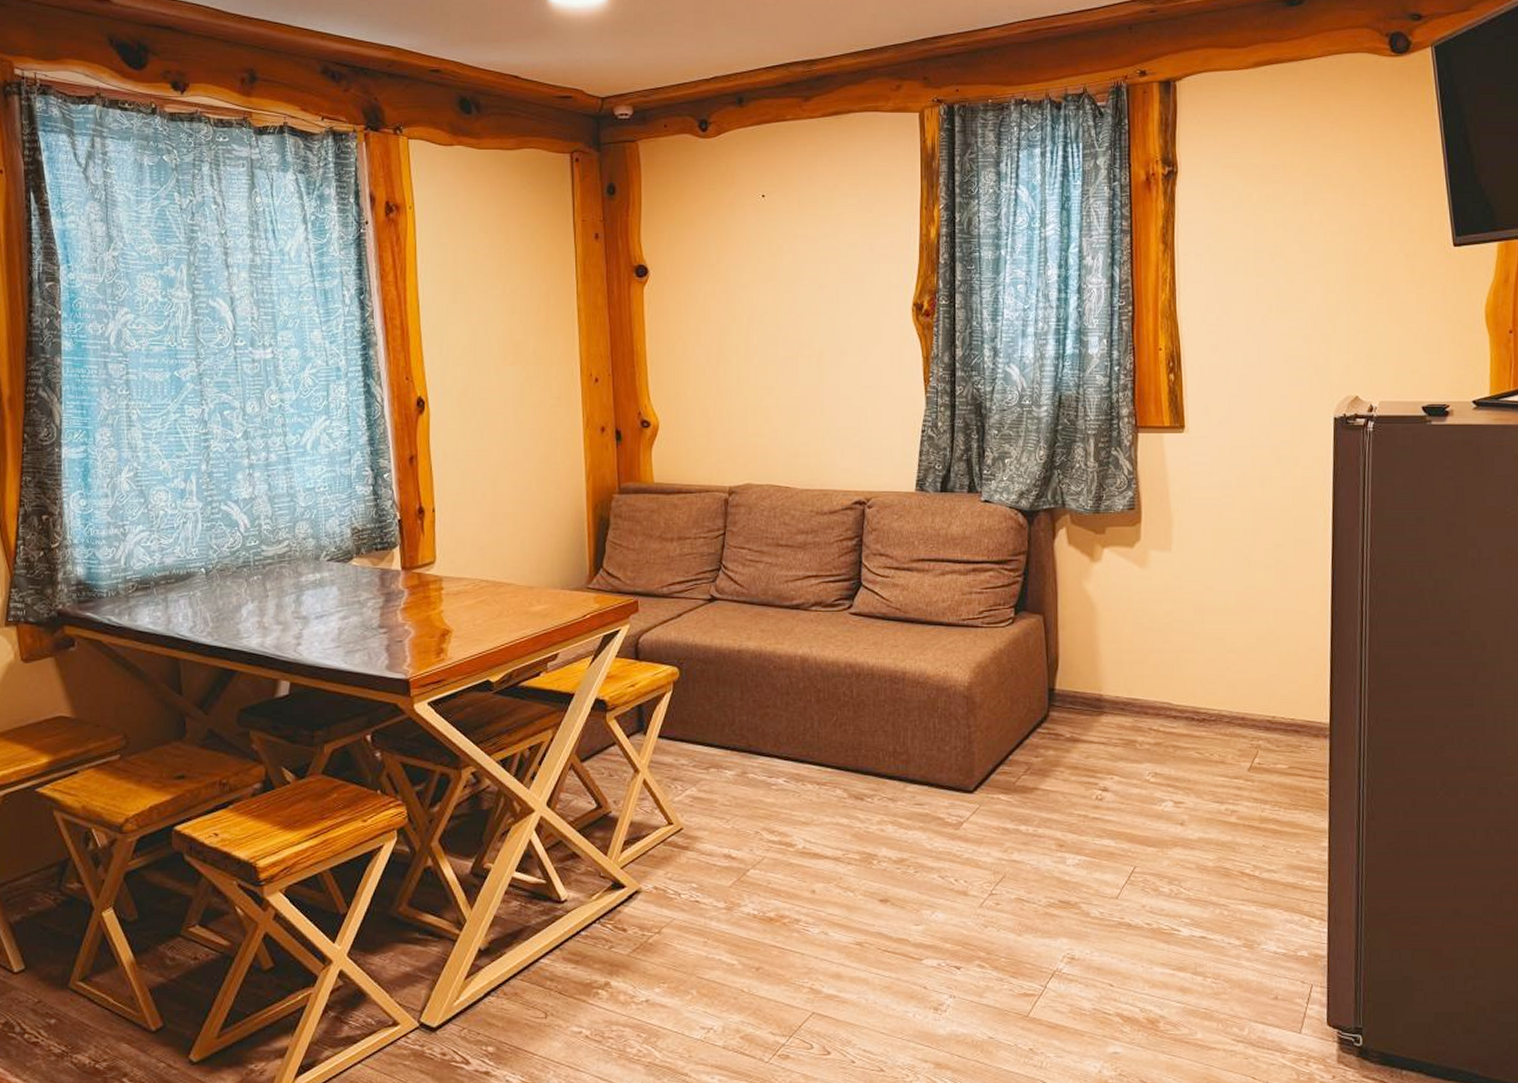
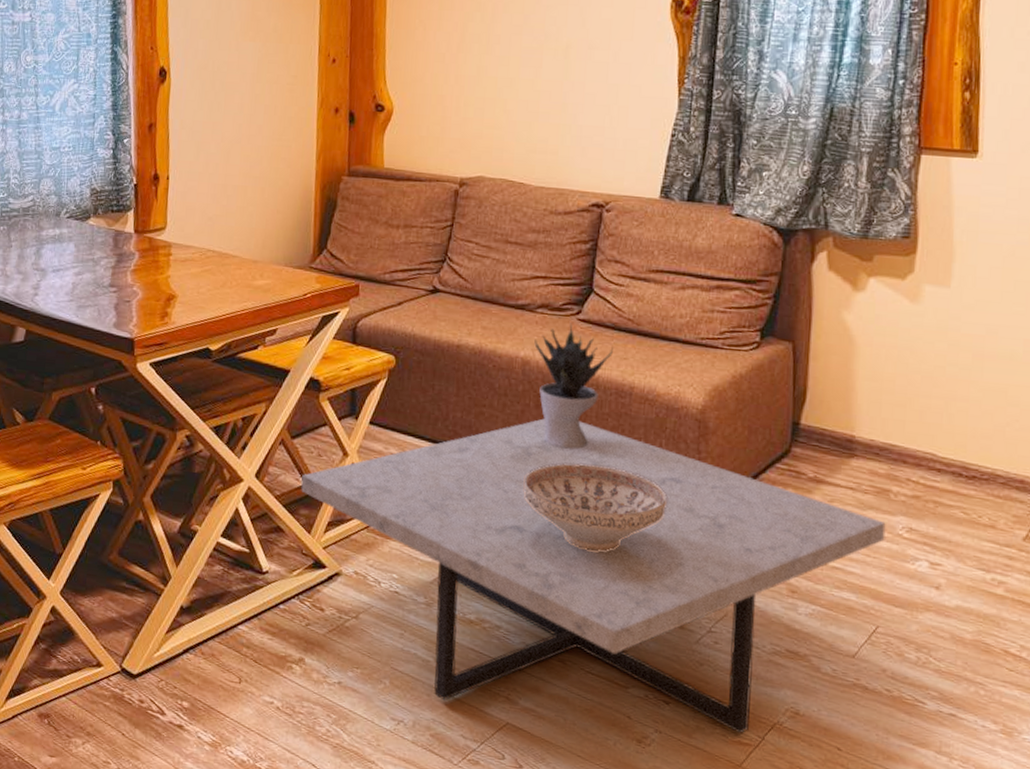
coffee table: none [594,710,1135,1002] -> present [301,418,886,734]
potted plant: none [811,617,884,739] -> present [534,322,613,449]
decorative bowl: none [811,751,943,833] -> present [523,463,667,552]

